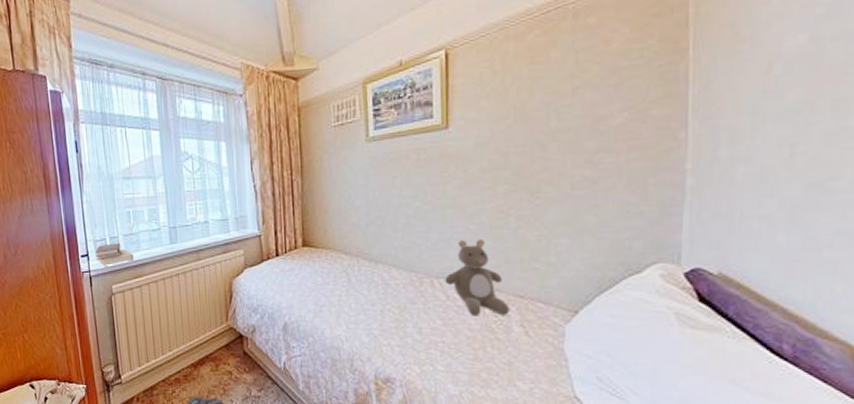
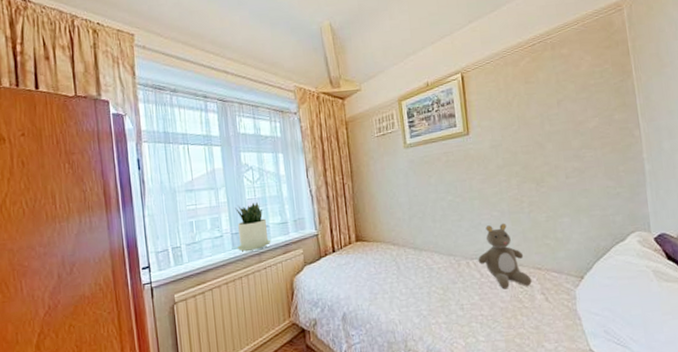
books: present [96,243,134,266] -> none [157,252,196,276]
planter: none [173,194,211,247] -> present [235,201,272,251]

